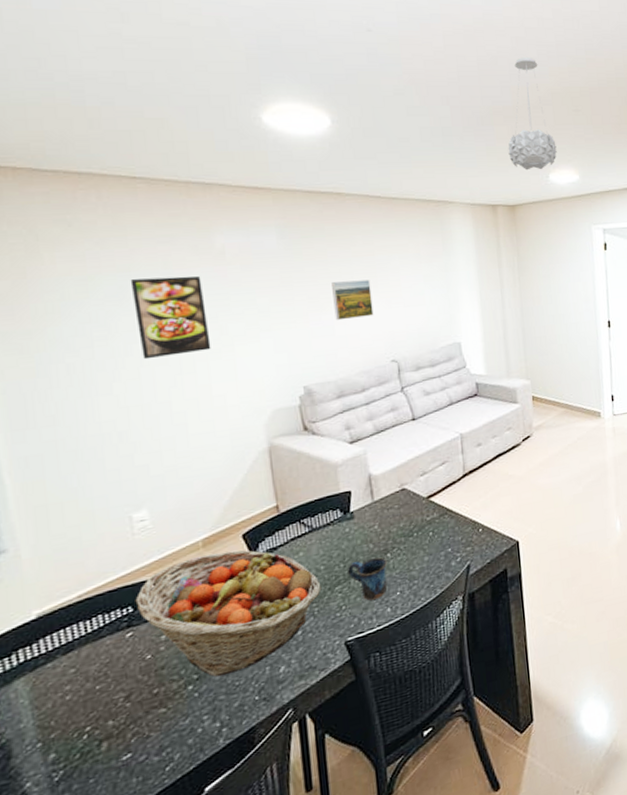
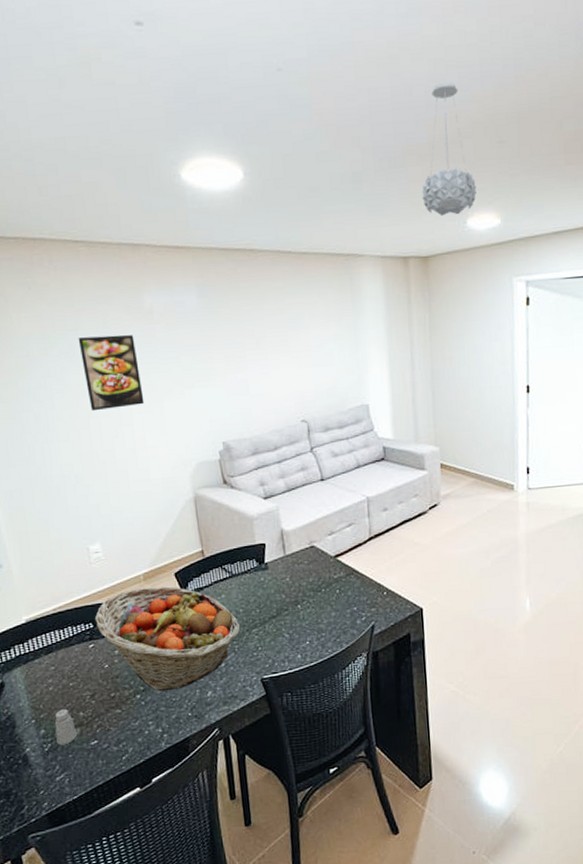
saltshaker: none [70,720,104,770] -> present [54,709,78,746]
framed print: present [332,279,374,321] -> none [246,338,285,379]
mug: present [348,557,388,601] -> none [263,607,298,645]

